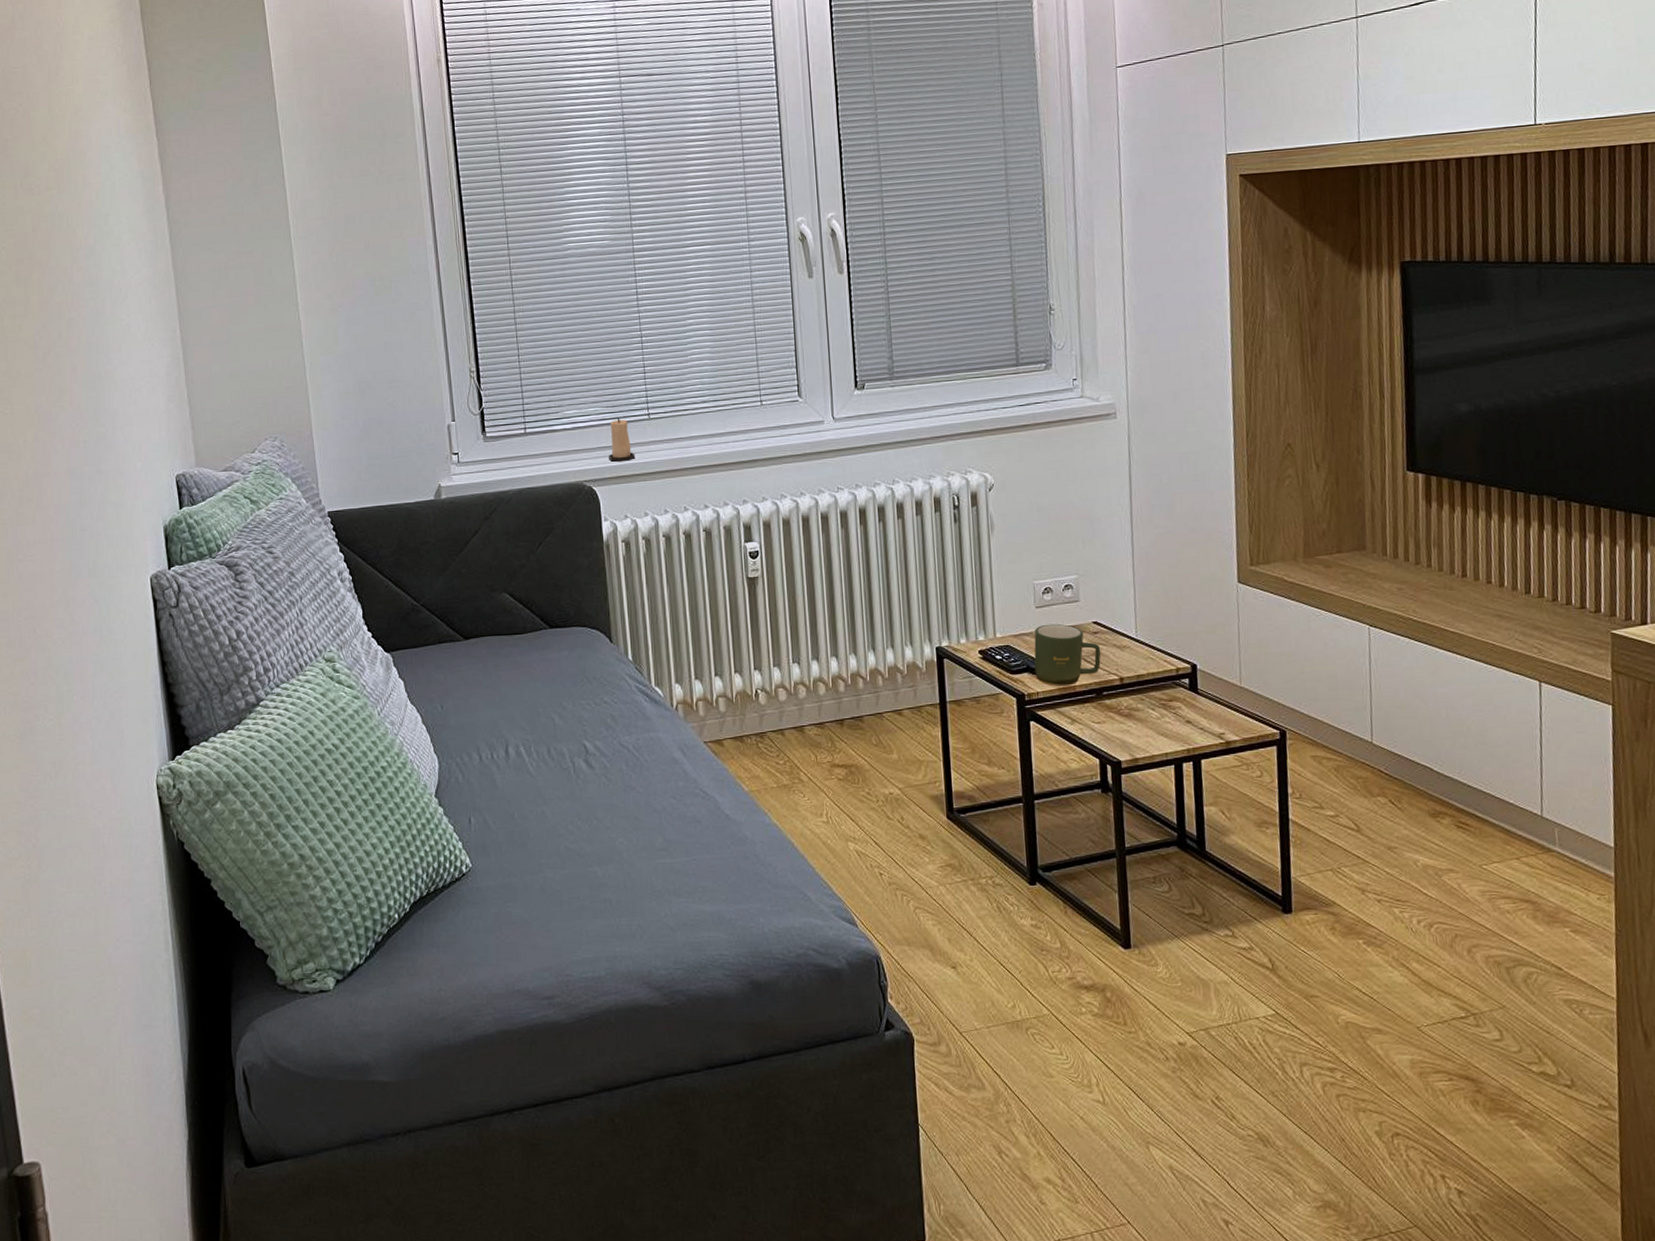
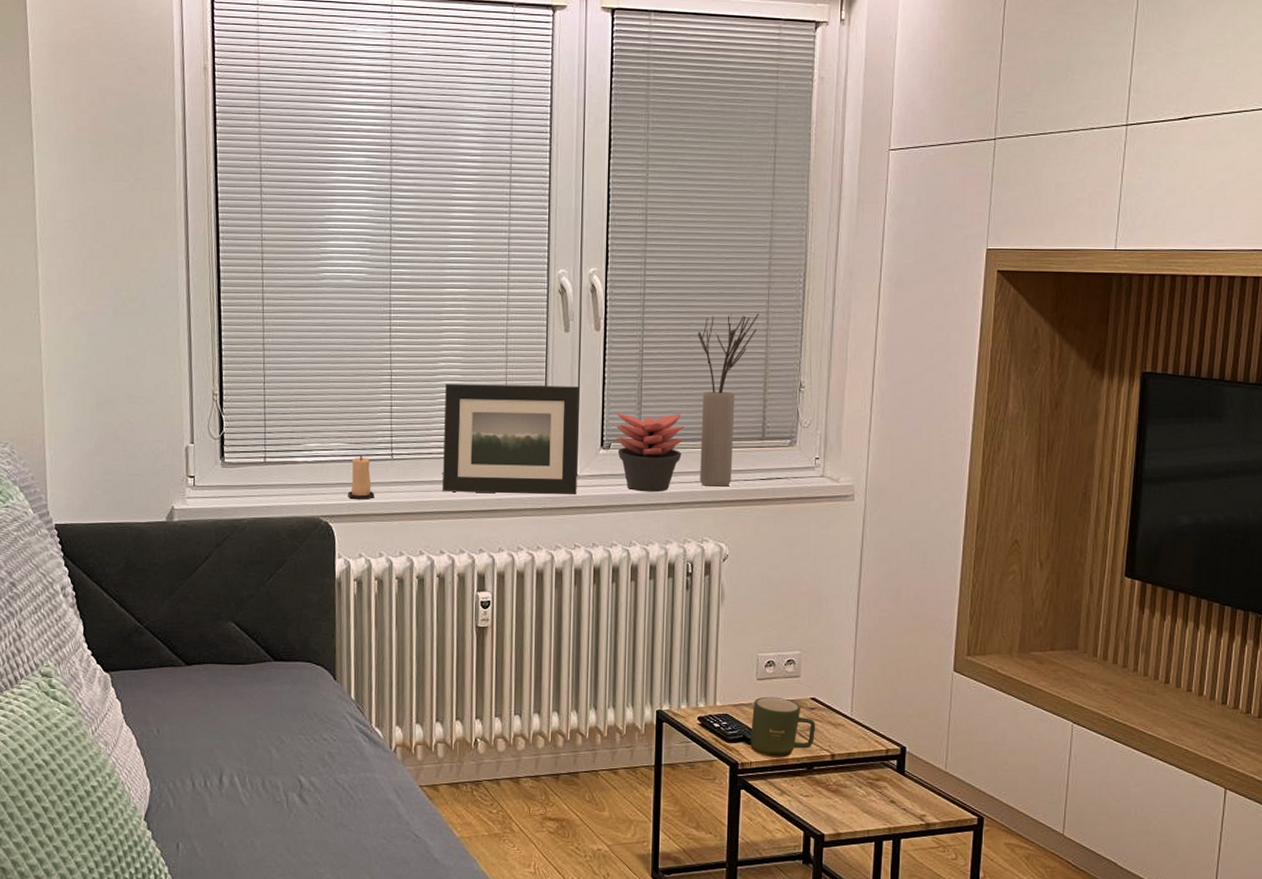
picture frame: none [696,330,835,447] -> present [442,384,579,496]
succulent plant: none [868,348,937,429] -> present [615,413,685,493]
vase: none [942,240,1001,418] -> present [698,313,759,487]

